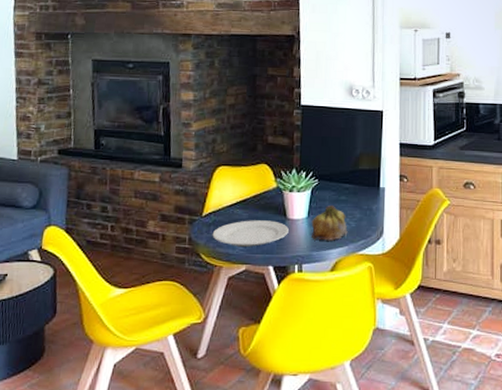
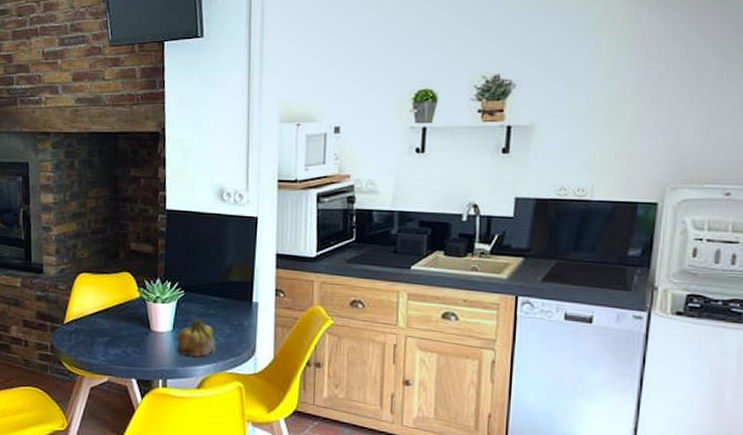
plate: present [212,220,289,247] -> none [74,330,153,358]

